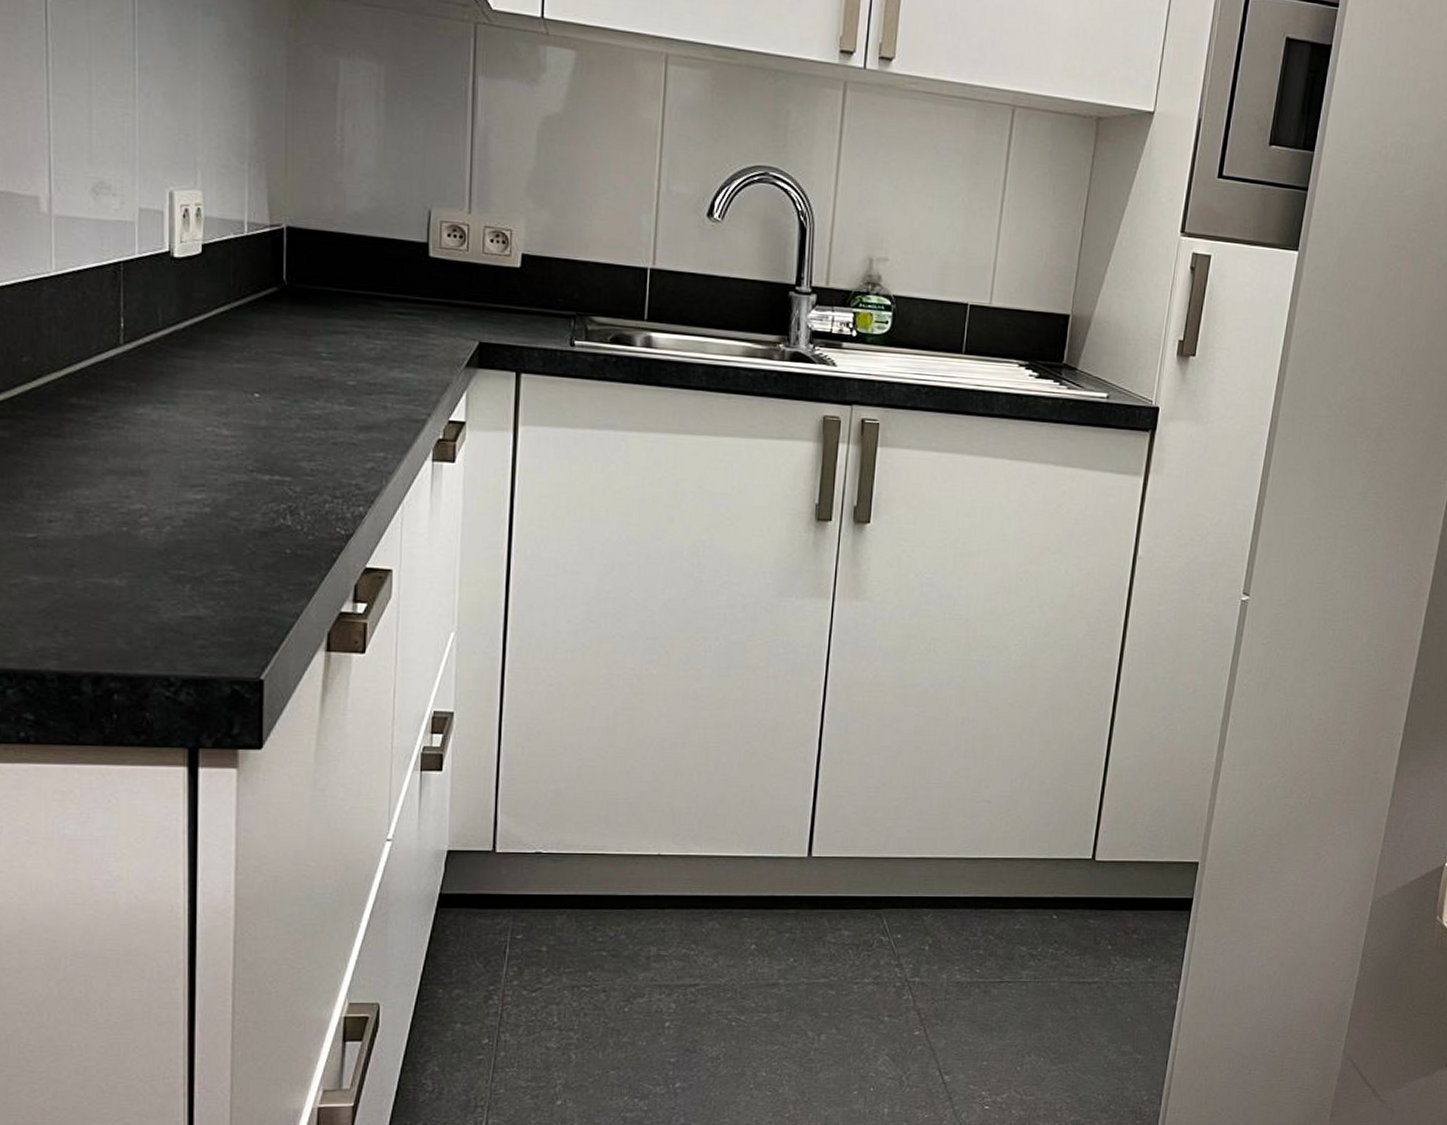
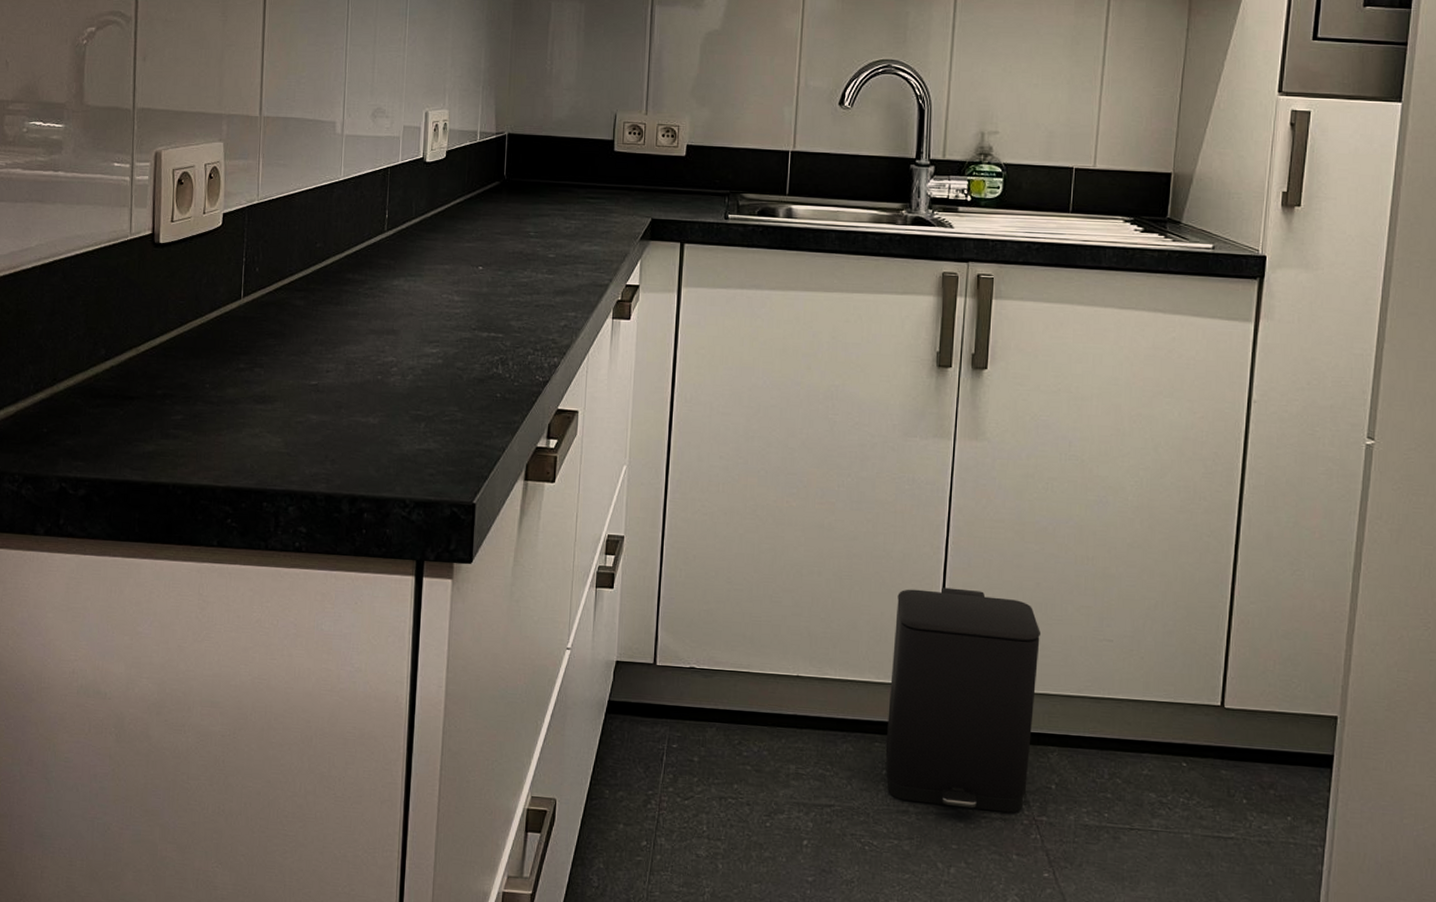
pedal bin: none [754,755,920,977] -> present [885,587,1042,813]

